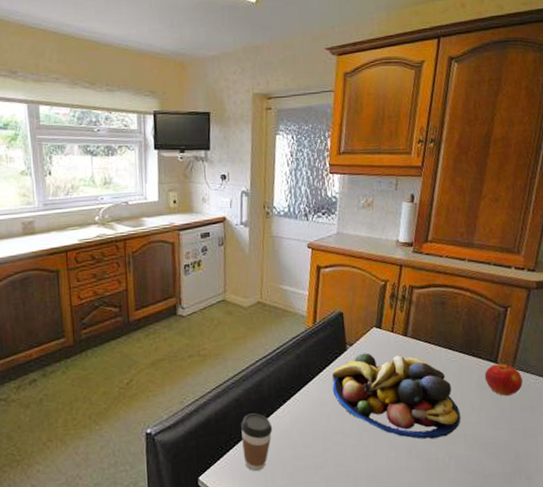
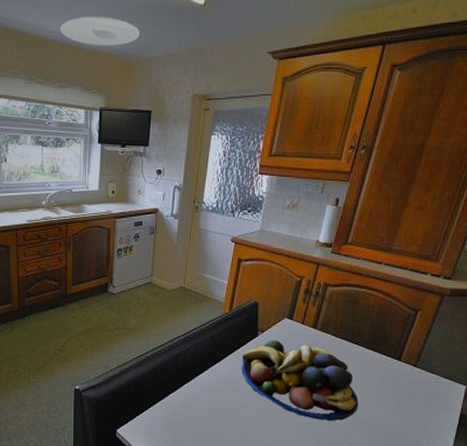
ceiling light: none [105,16,191,47] -> present [61,17,140,46]
coffee cup: present [241,413,273,472] -> none [156,382,185,431]
apple: present [484,363,523,396] -> none [386,361,423,391]

